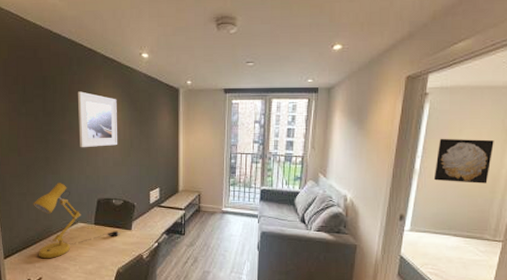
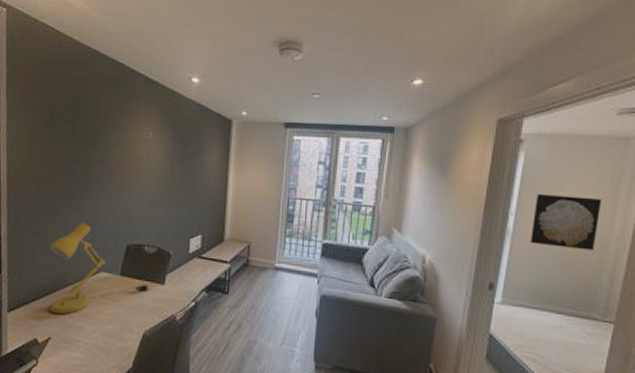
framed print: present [77,91,117,148] -> none [111,117,159,183]

